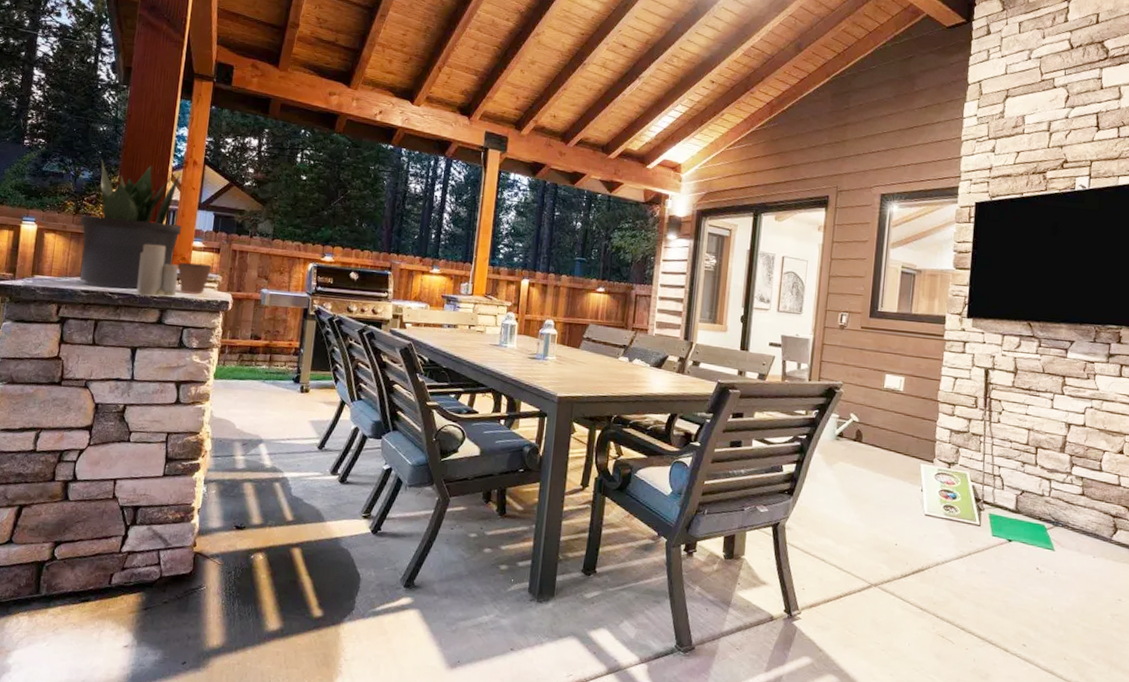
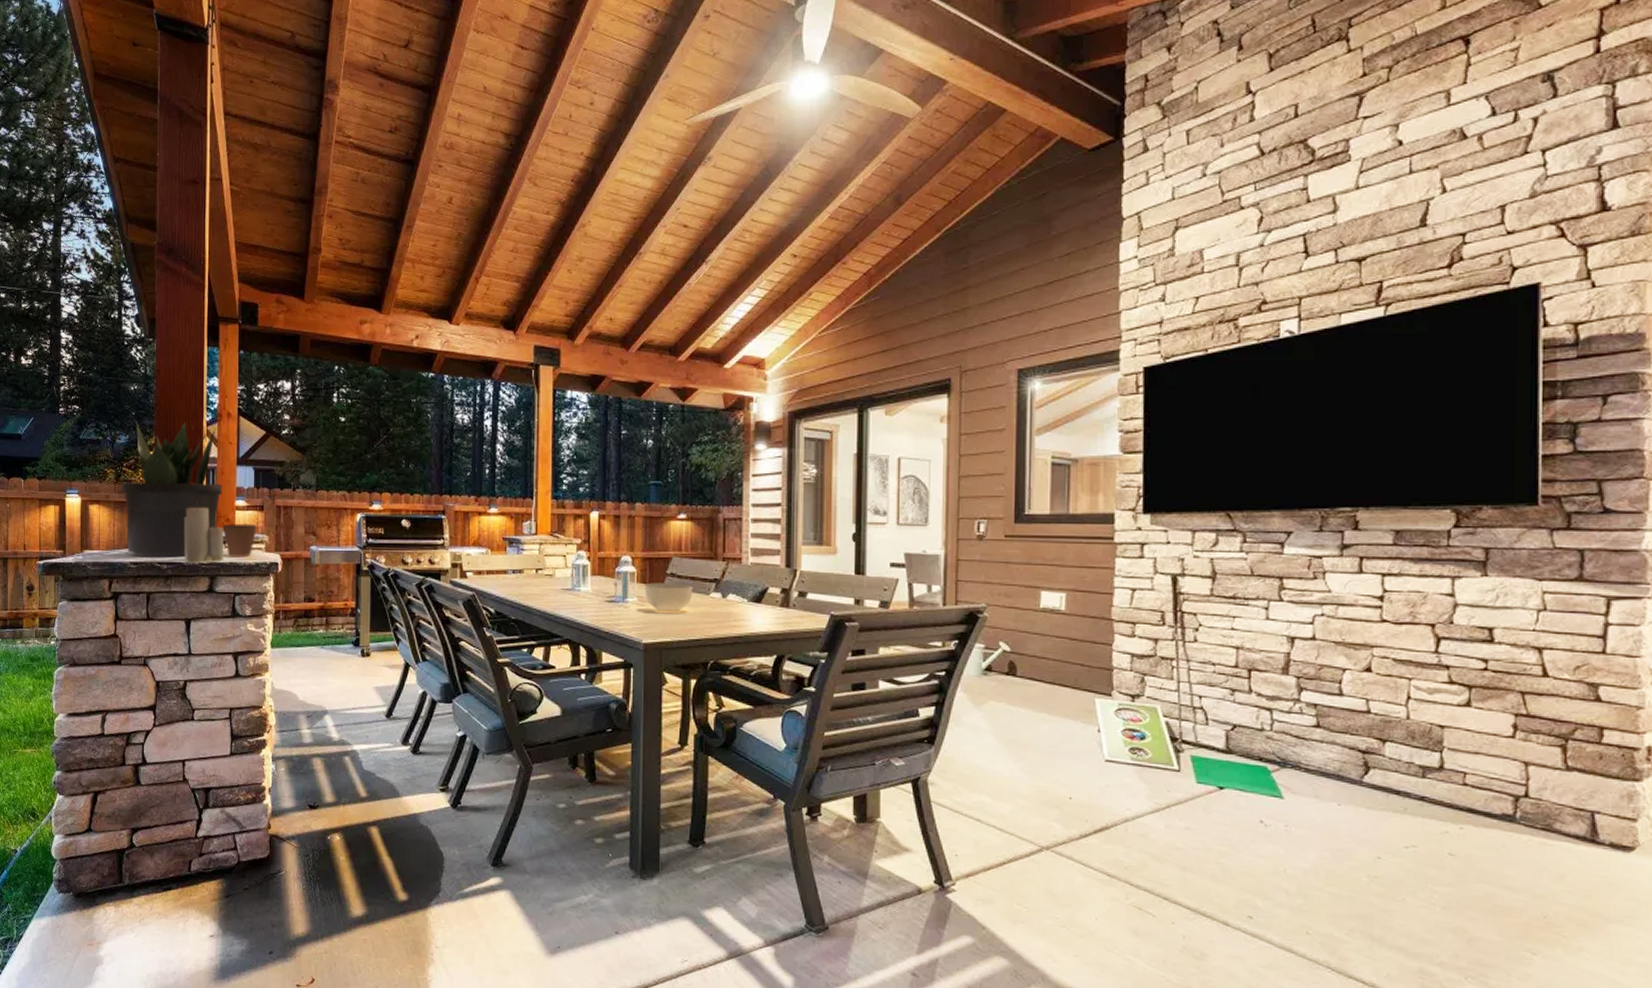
bowl: none [563,344,606,372] -> present [645,582,694,613]

